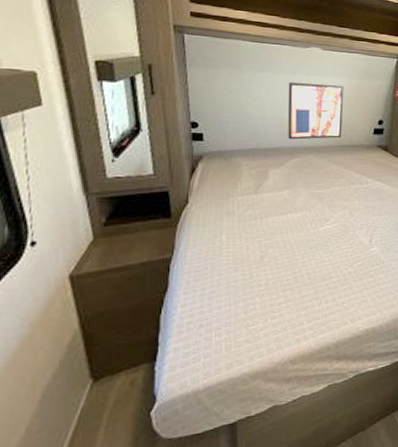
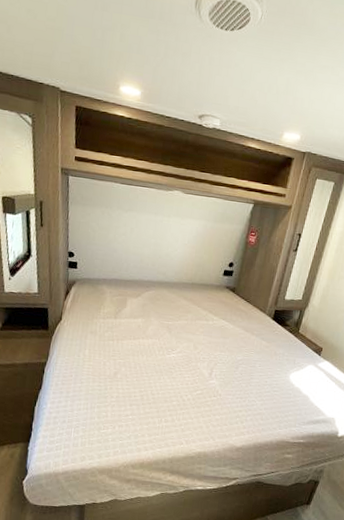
wall art: present [288,81,344,140] -> none [146,221,200,277]

